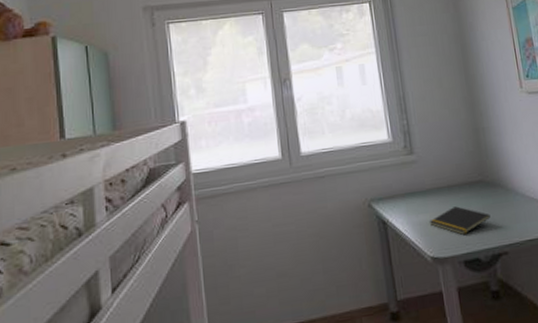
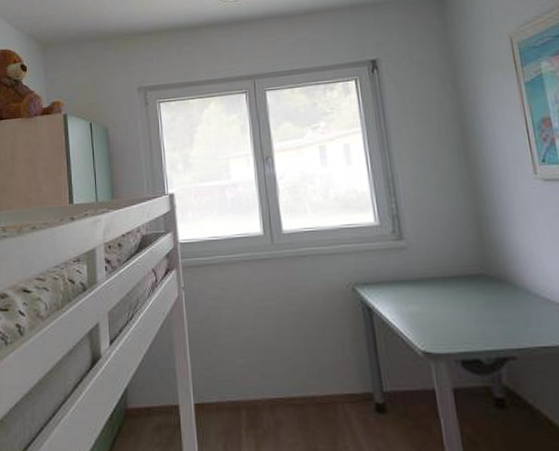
notepad: present [429,206,491,236] -> none [420,300,495,333]

